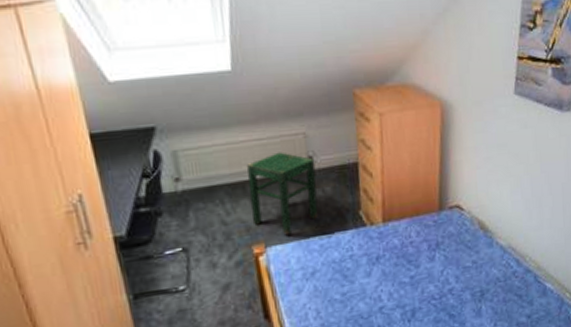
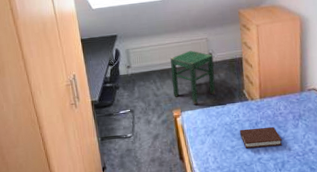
book: none [354,261,413,296] -> present [240,126,283,149]

